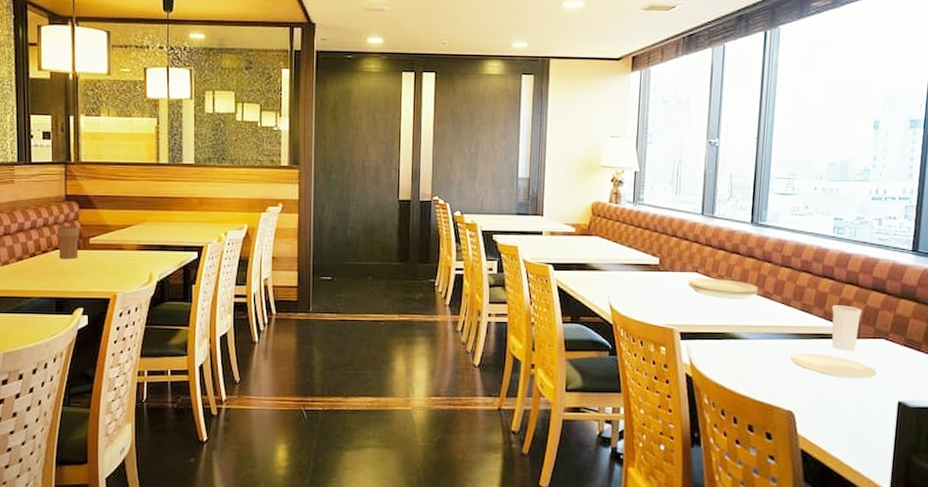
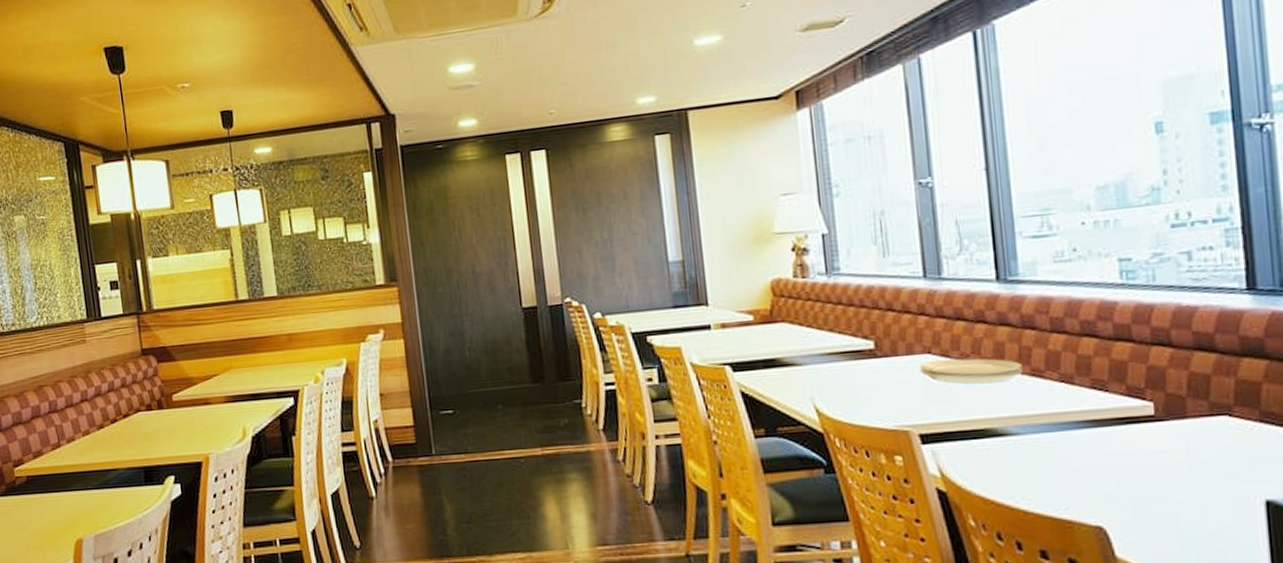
cup: present [57,226,80,259] -> none [136,383,162,422]
plate: present [789,353,878,379] -> none [1085,444,1226,476]
cup: present [831,305,862,352] -> none [1136,374,1185,439]

